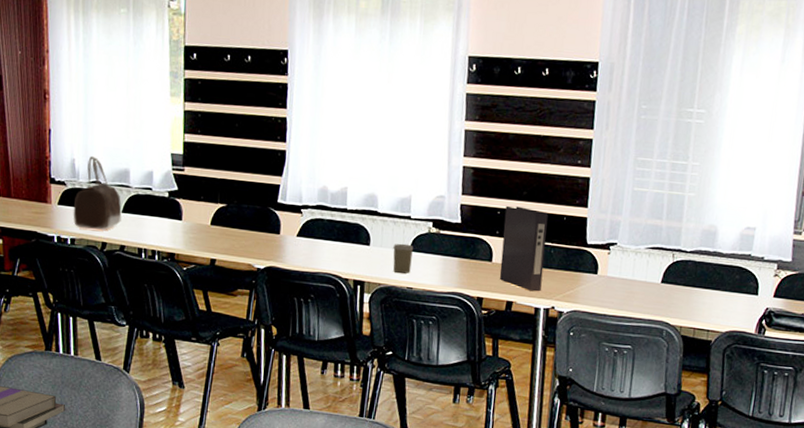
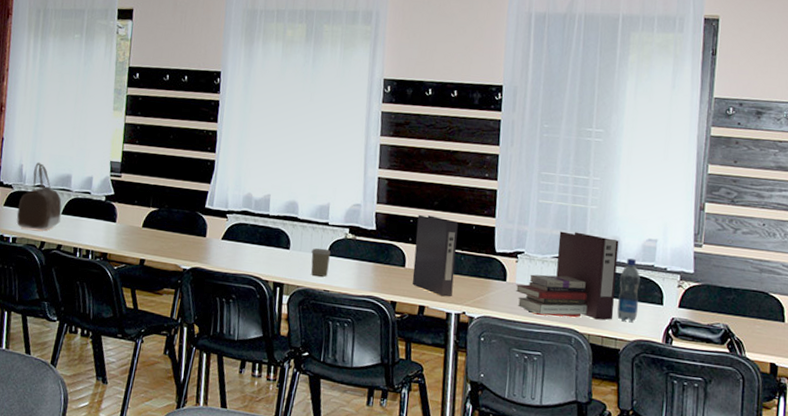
books: none [606,266,681,310] -> present [515,274,587,318]
binder: none [650,220,716,312] -> present [556,231,619,320]
bottle: none [710,248,736,314] -> present [617,258,640,323]

